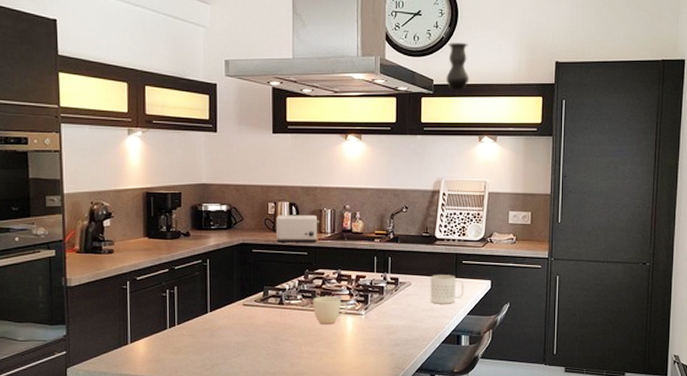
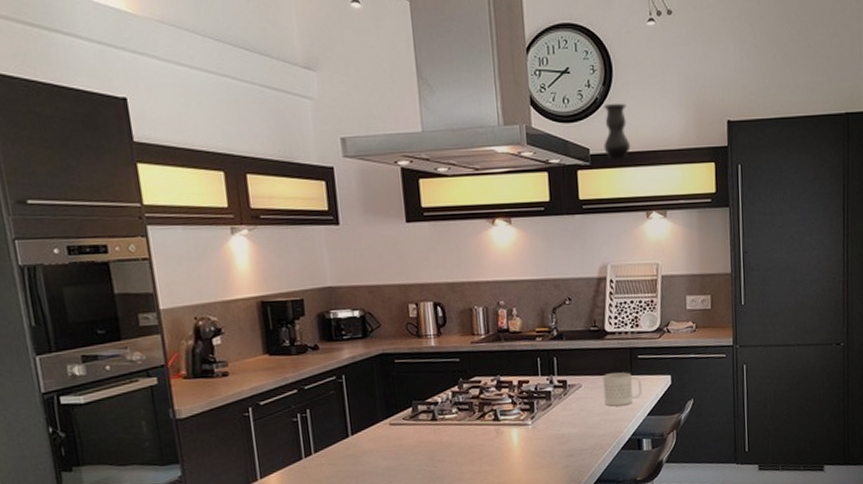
toaster: present [275,214,319,242] -> none [419,314,470,350]
cup: present [313,296,348,325] -> none [470,406,512,440]

